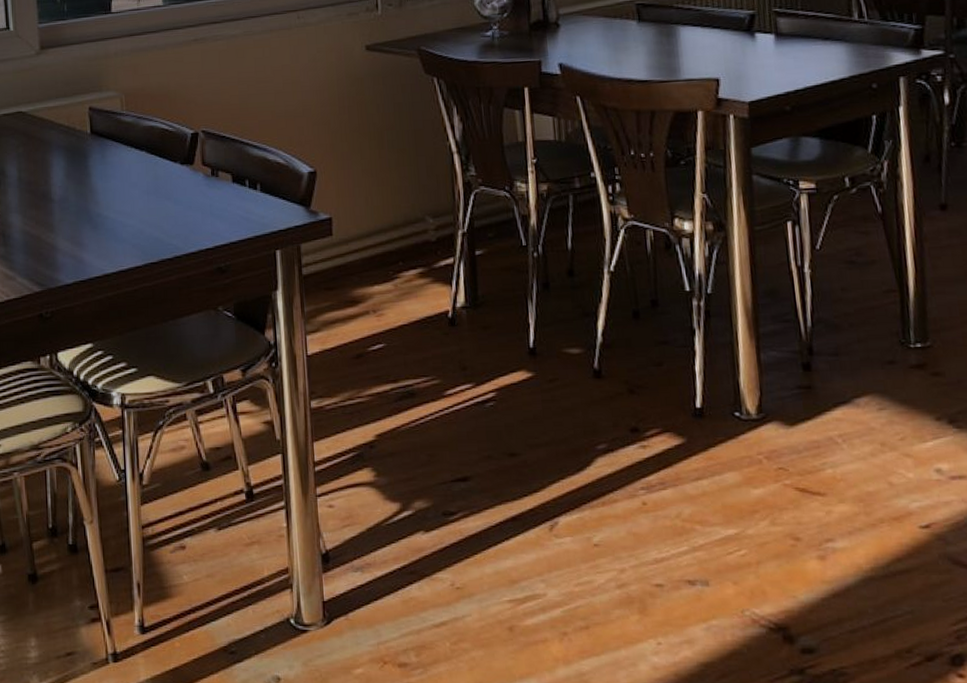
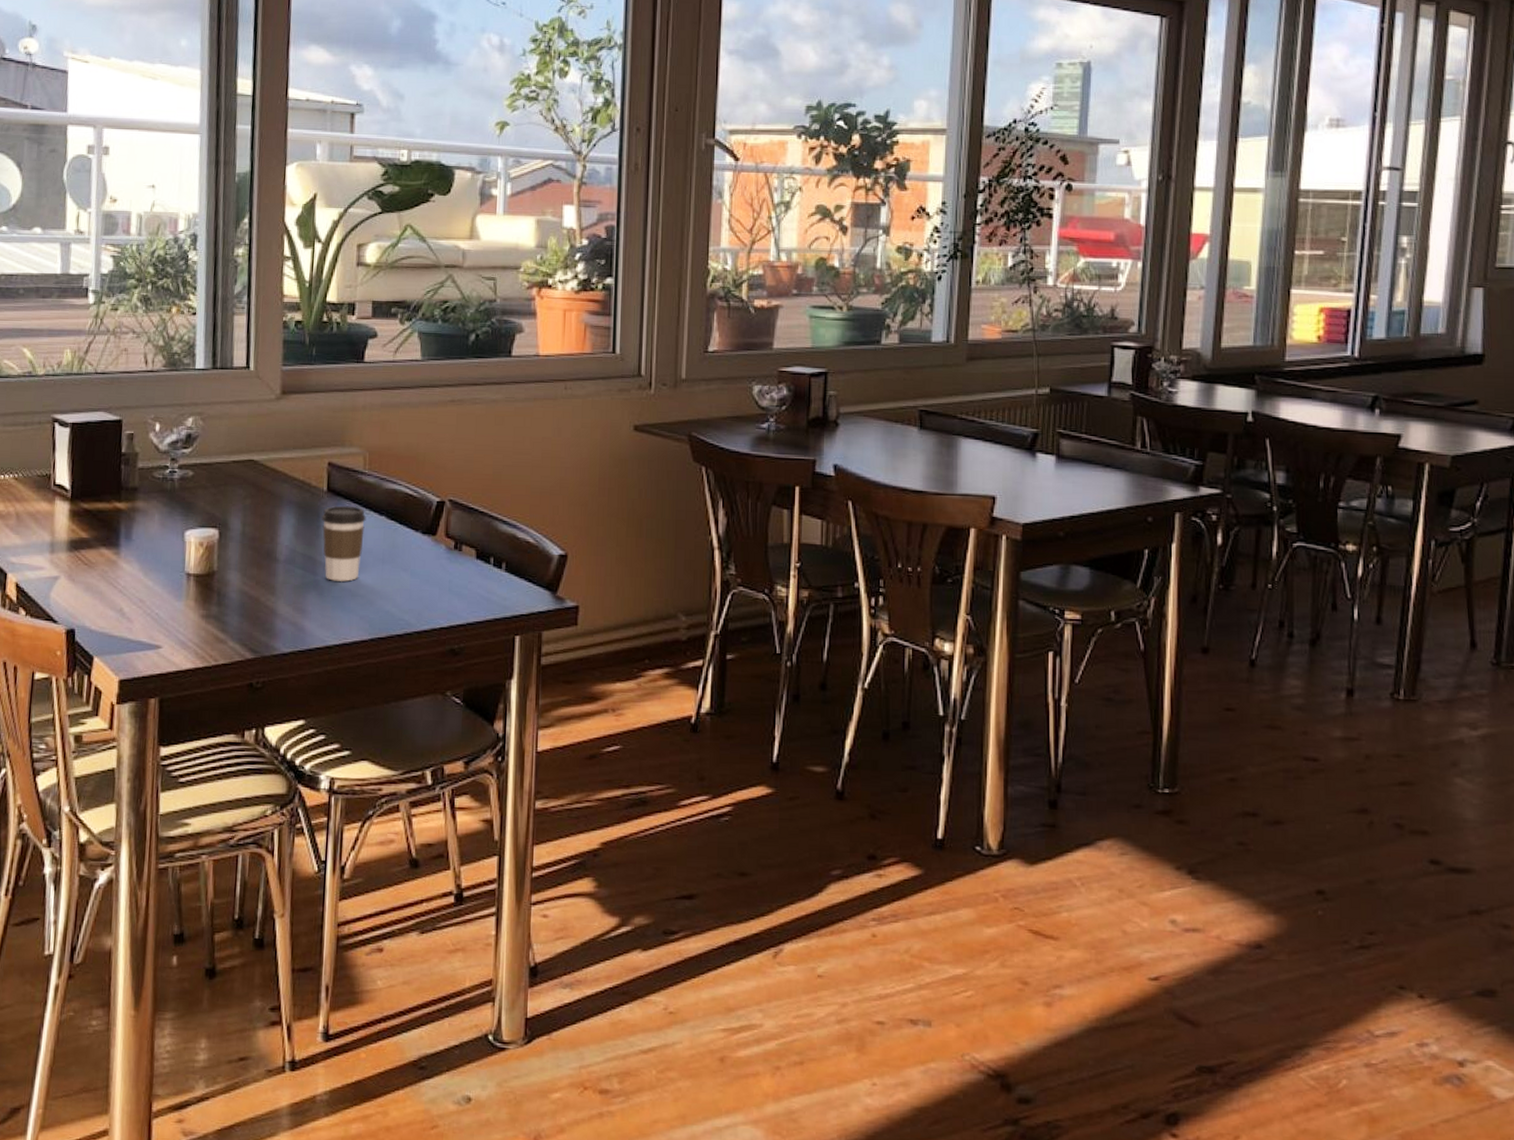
coffee cup: none [88,145,129,215] -> present [322,505,366,582]

